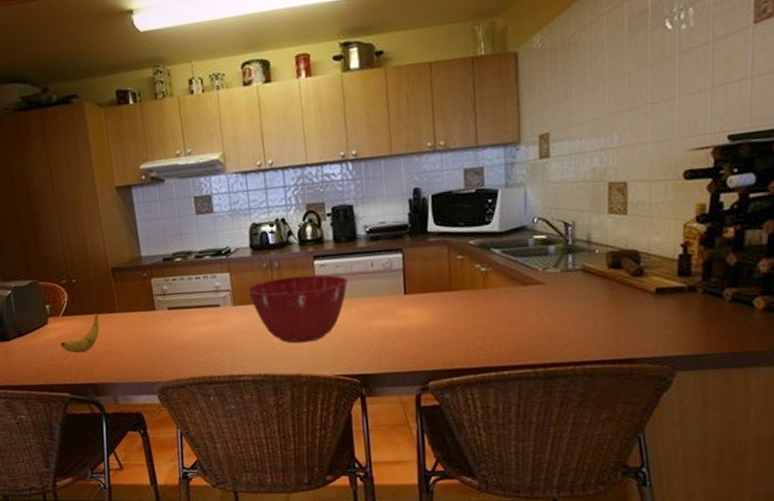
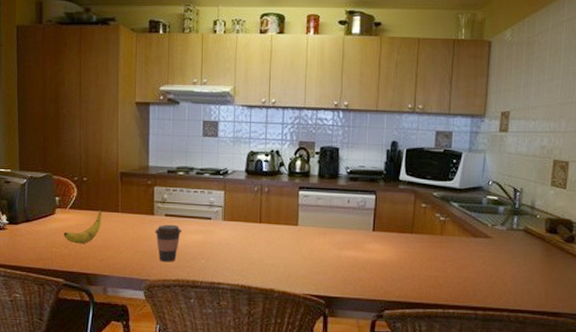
coffee cup: none [159,317,190,361] -> present [154,224,182,262]
mixing bowl: present [247,274,348,344] -> none [238,201,326,262]

